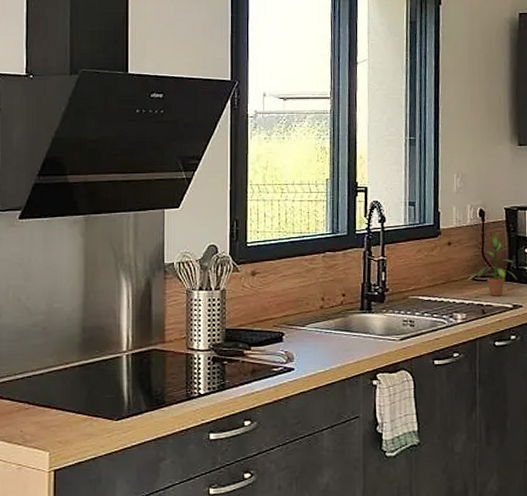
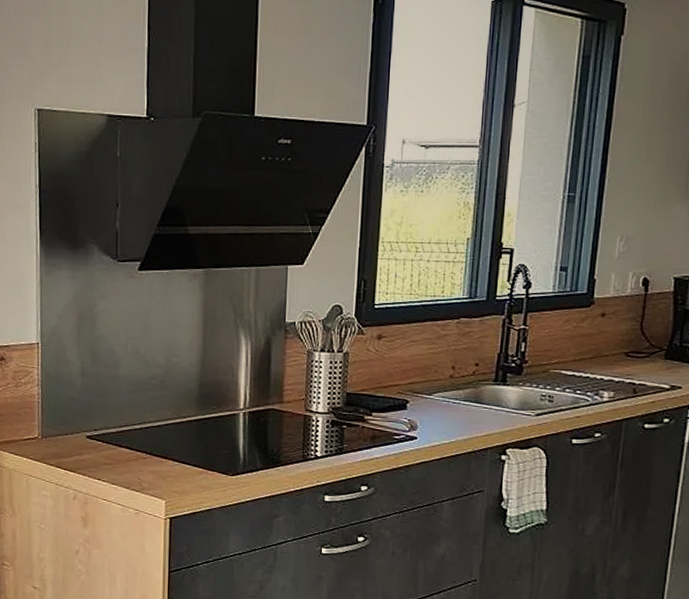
potted plant: present [466,235,518,296] -> none [618,307,680,375]

